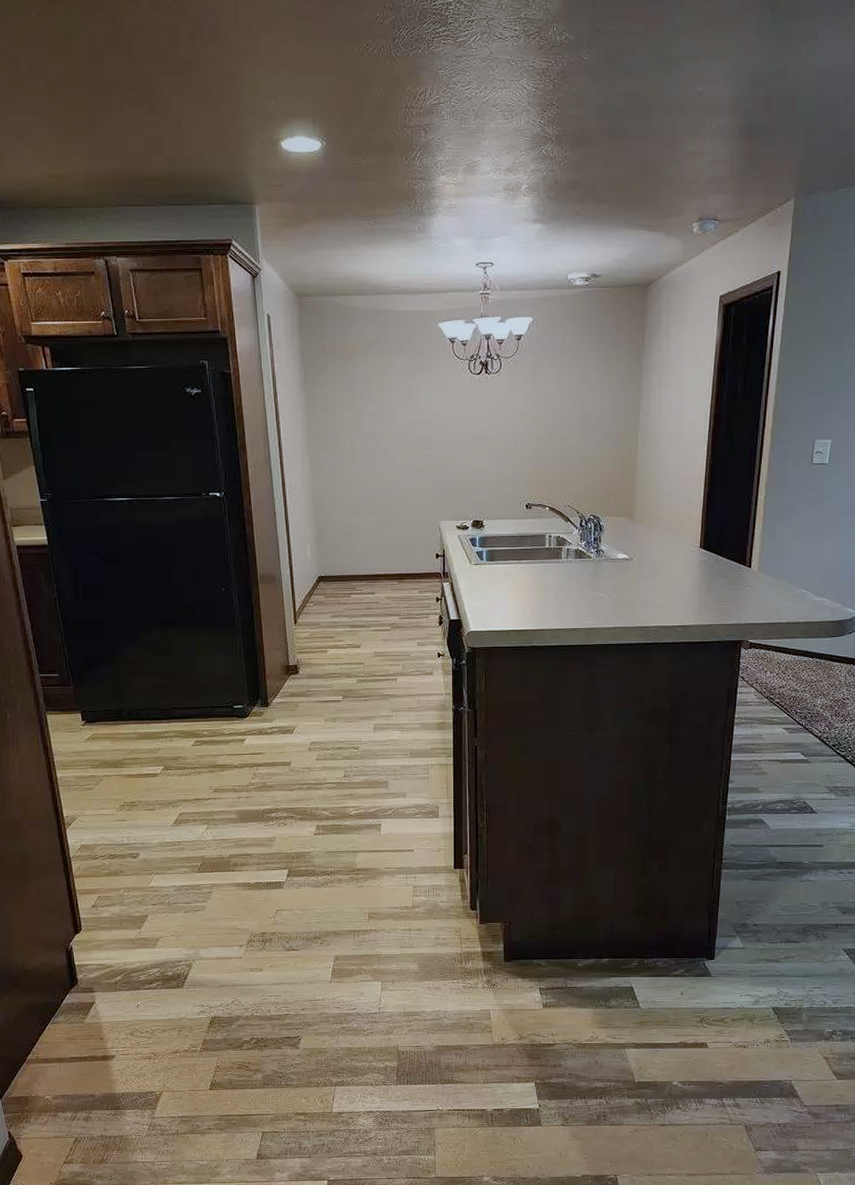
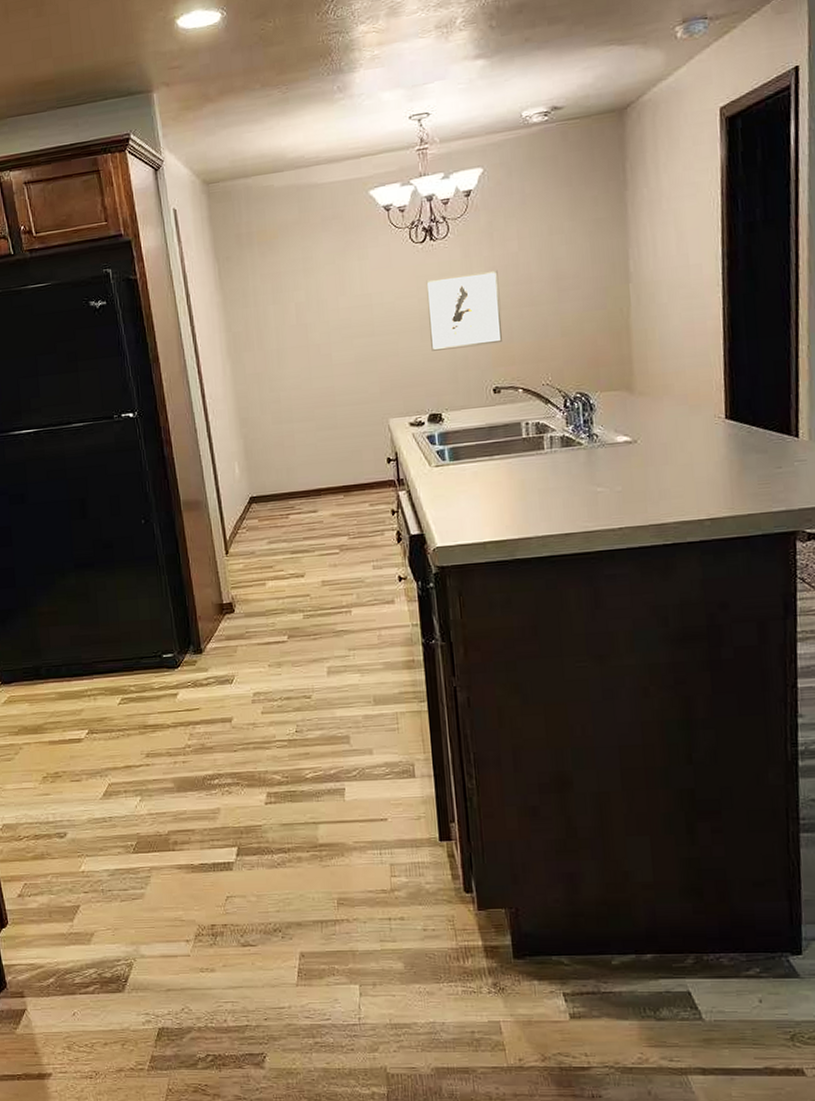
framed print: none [479,406,538,468] -> present [426,270,502,351]

